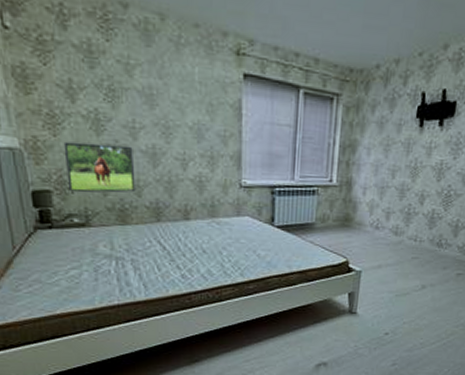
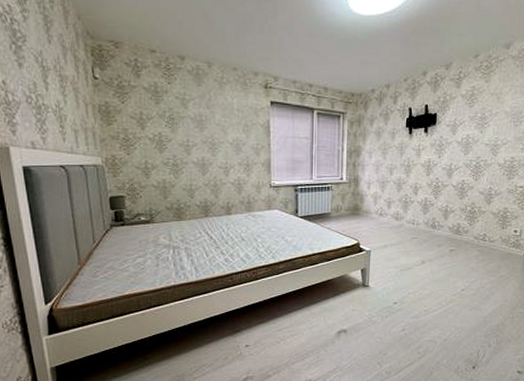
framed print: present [63,141,136,193] -> none [135,158,189,197]

